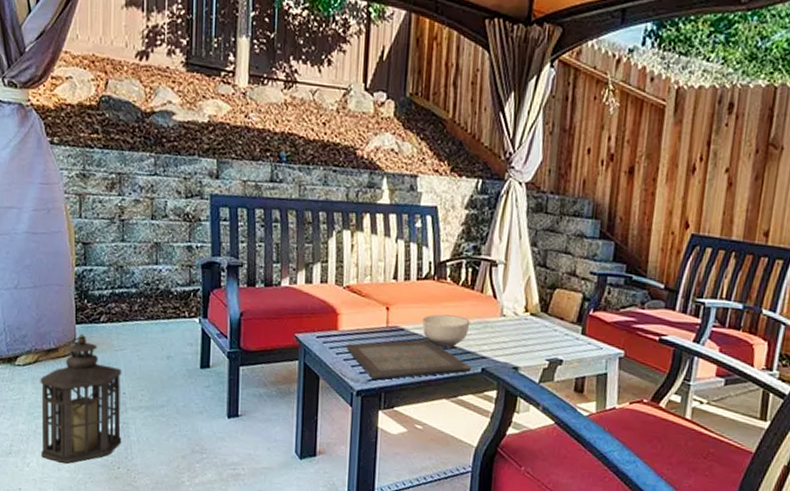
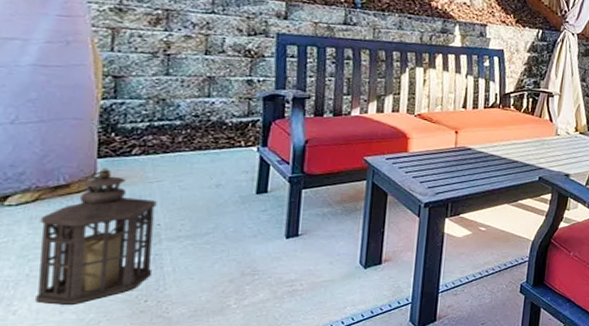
serving tray: present [346,339,473,380] -> none [415,156,531,192]
bowl: present [421,314,470,348] -> none [487,135,530,162]

